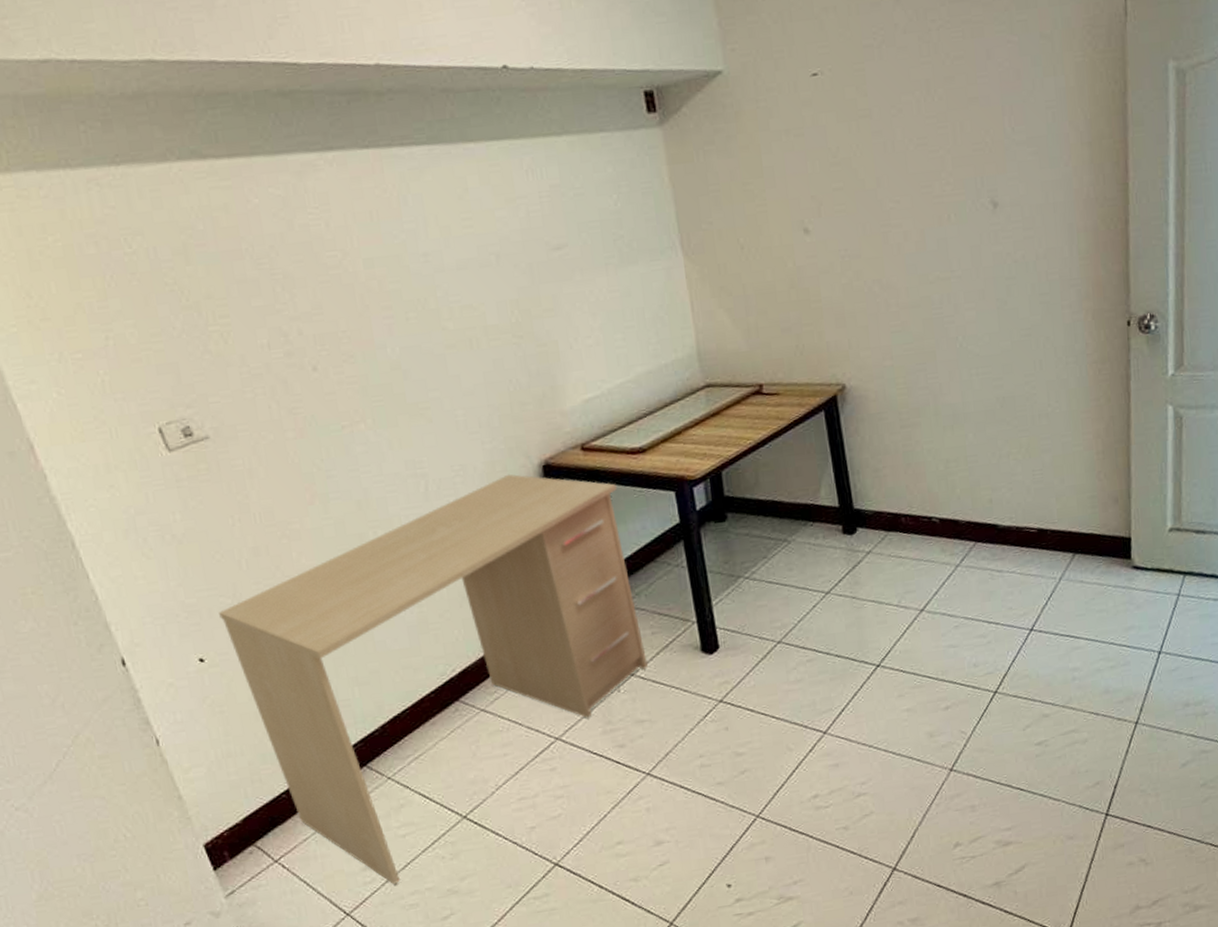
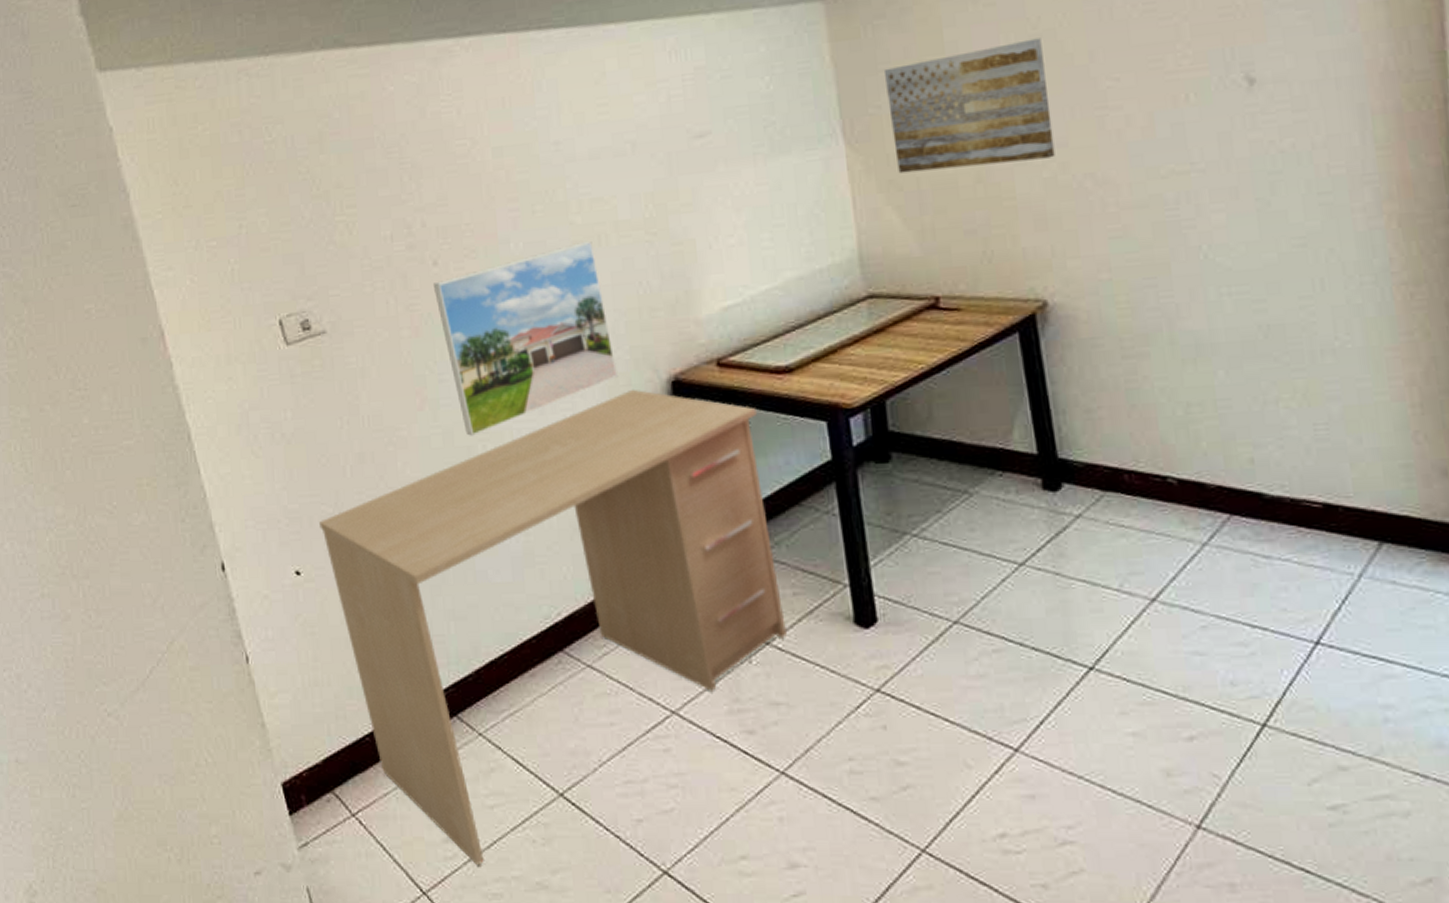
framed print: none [315,344,494,525] -> present [434,240,618,436]
wall art: none [713,165,851,281] -> present [883,38,1055,174]

